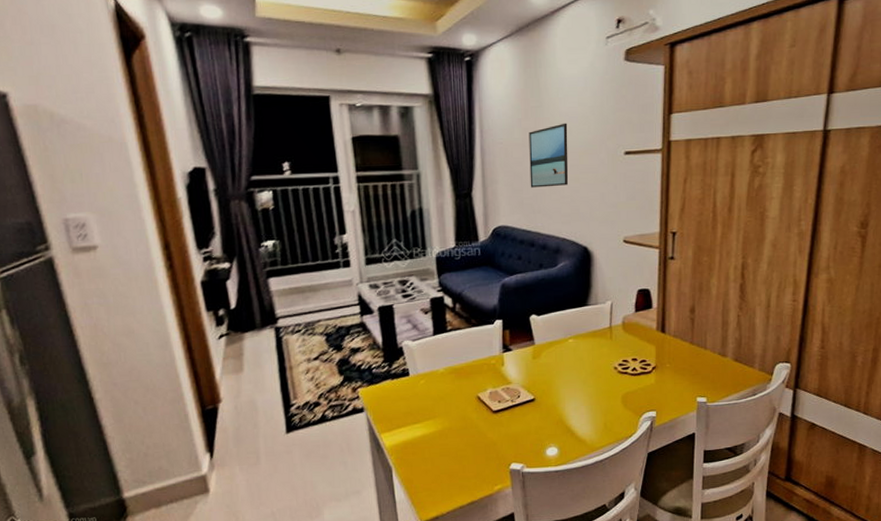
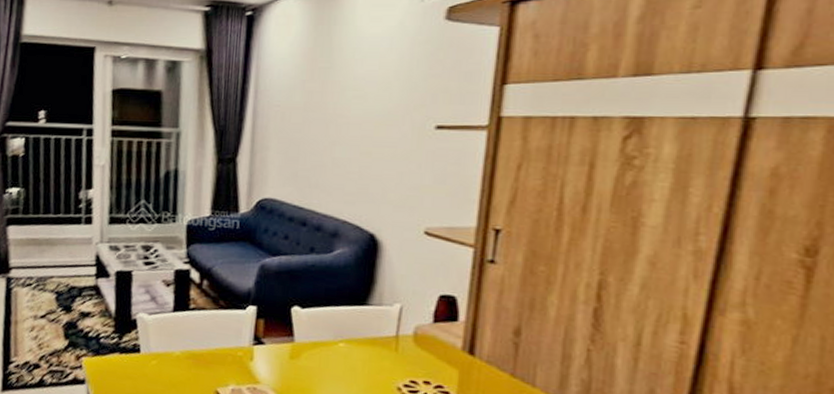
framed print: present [529,123,569,188] -> none [308,87,363,160]

